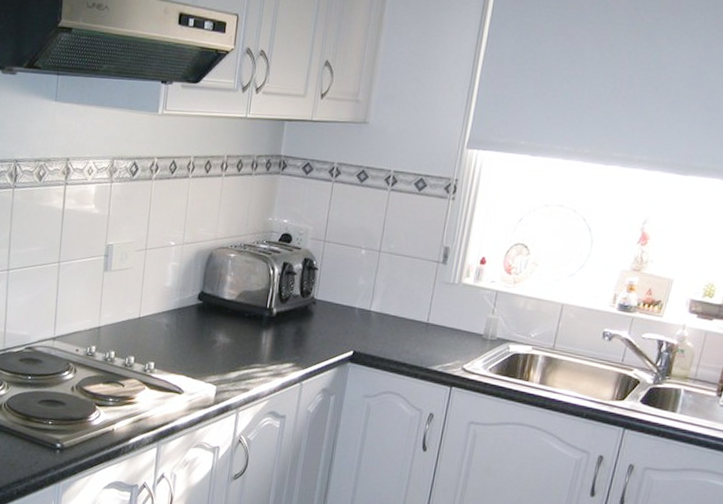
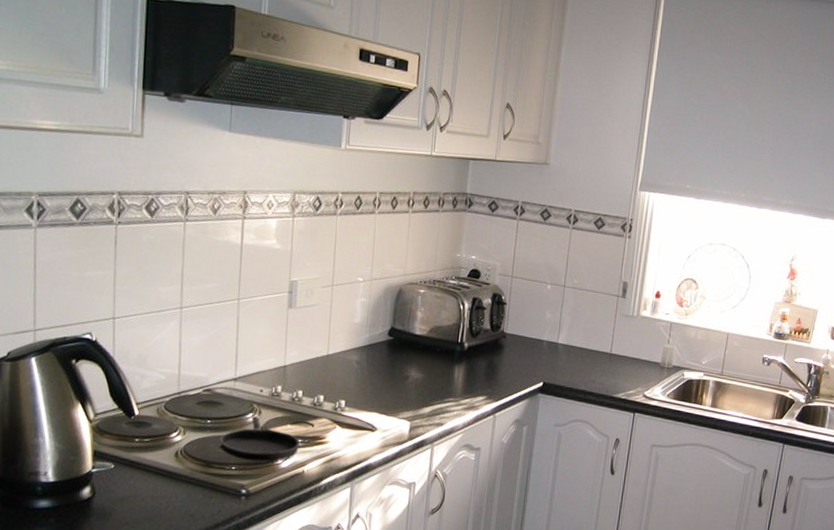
frying pan: none [39,374,111,419] -> present [220,416,299,462]

